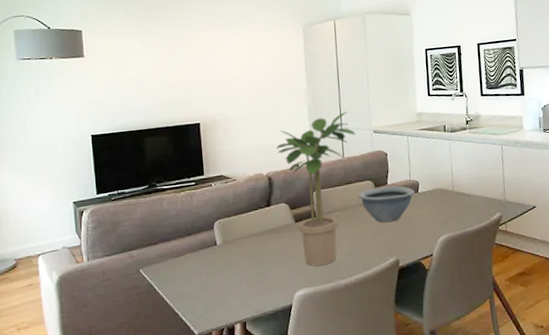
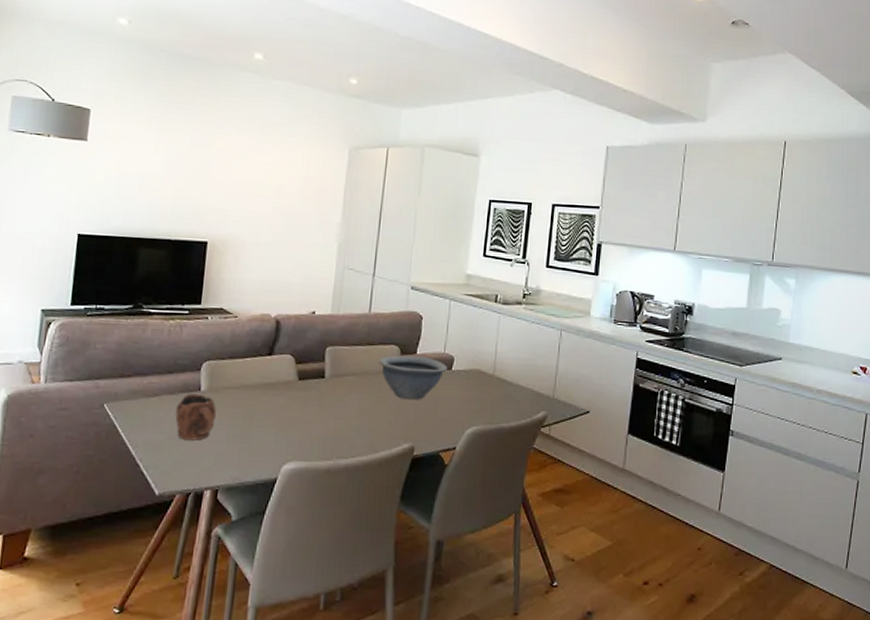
mug: none [199,247,233,287] -> present [175,393,216,441]
potted plant: present [276,112,356,266] -> none [292,258,389,438]

